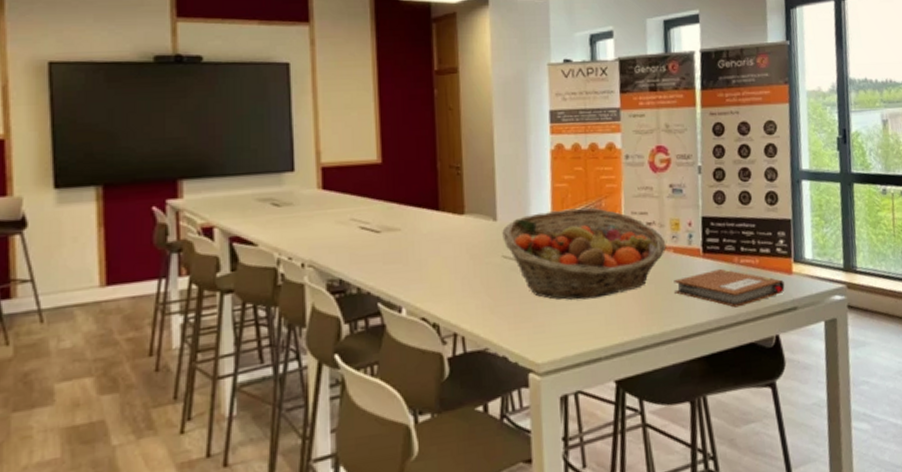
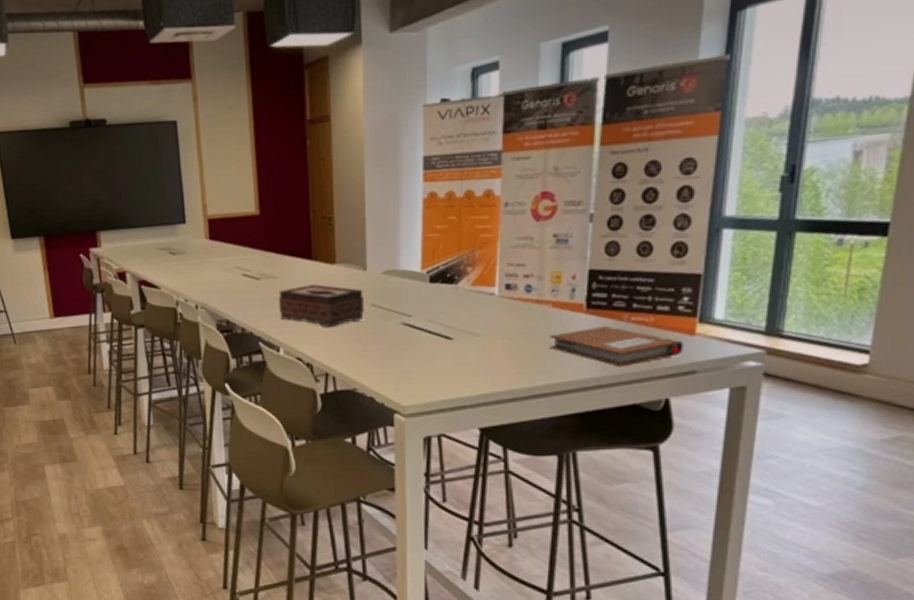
tissue box: none [401,236,495,282] -> present [279,284,364,327]
fruit basket: present [502,207,667,300] -> none [372,258,544,350]

